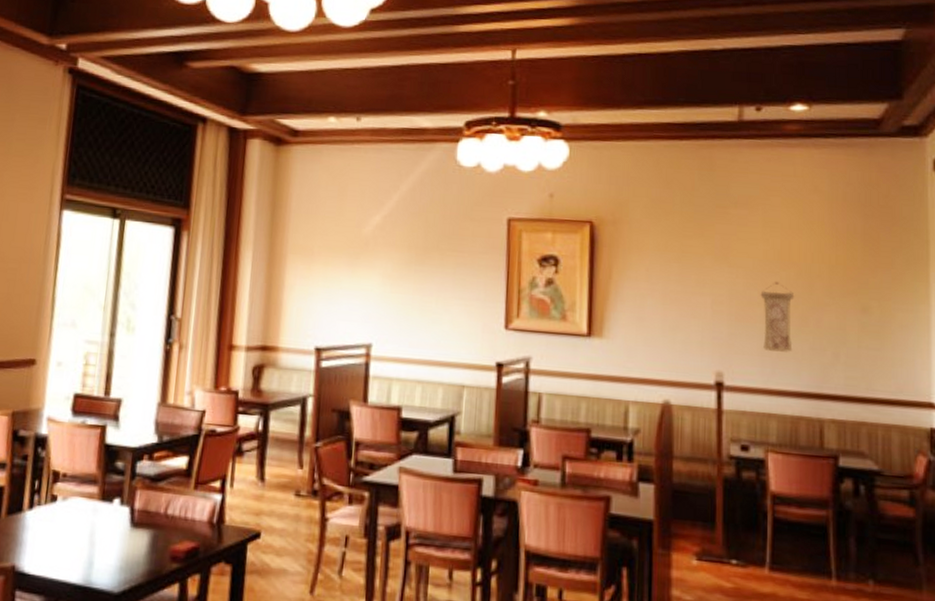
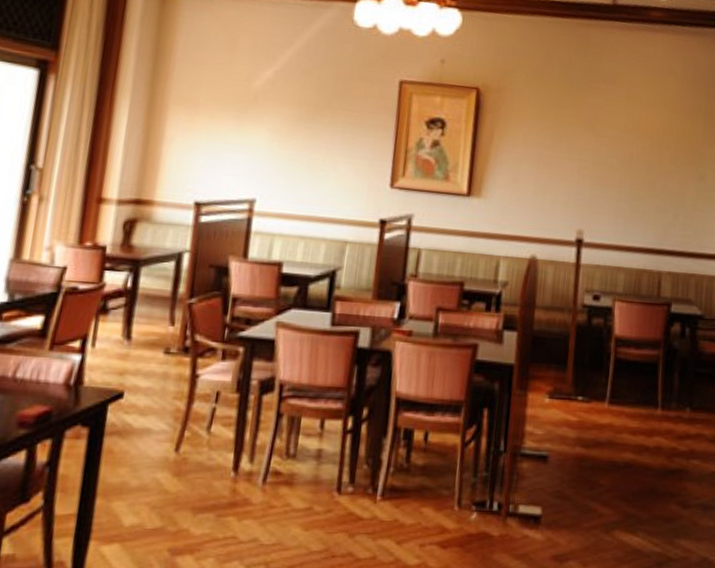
wall scroll: present [760,282,795,352] -> none [618,151,647,213]

